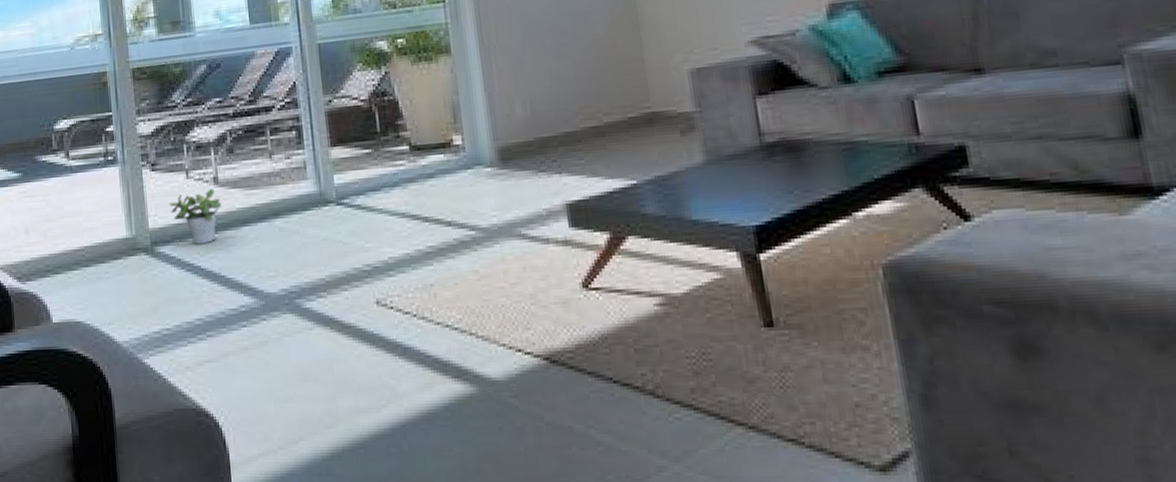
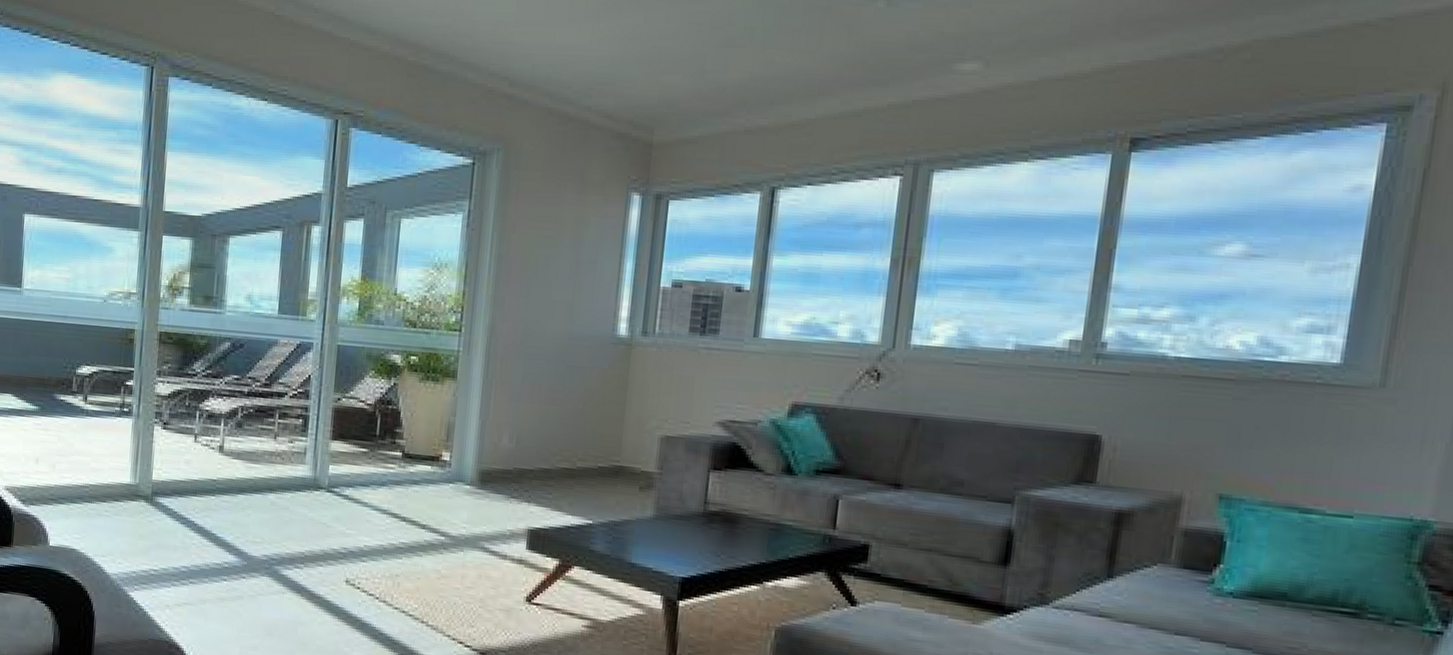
potted plant: present [169,188,222,244] -> none [174,455,223,503]

